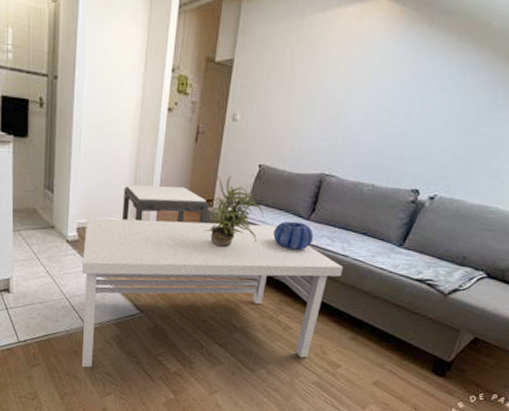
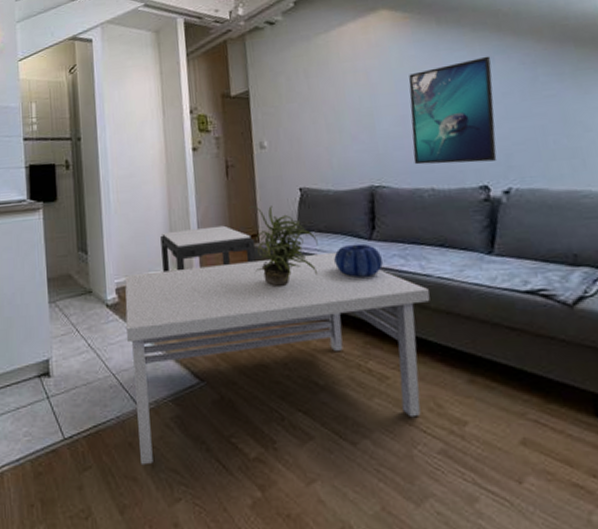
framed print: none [365,68,464,169] -> present [408,56,498,165]

